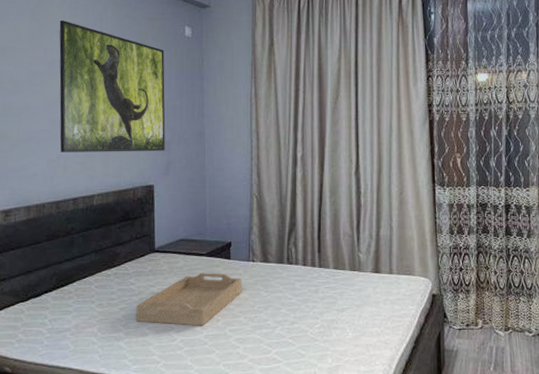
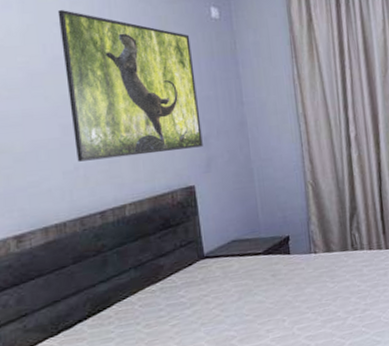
serving tray: present [136,273,242,326] -> none [189,270,307,337]

